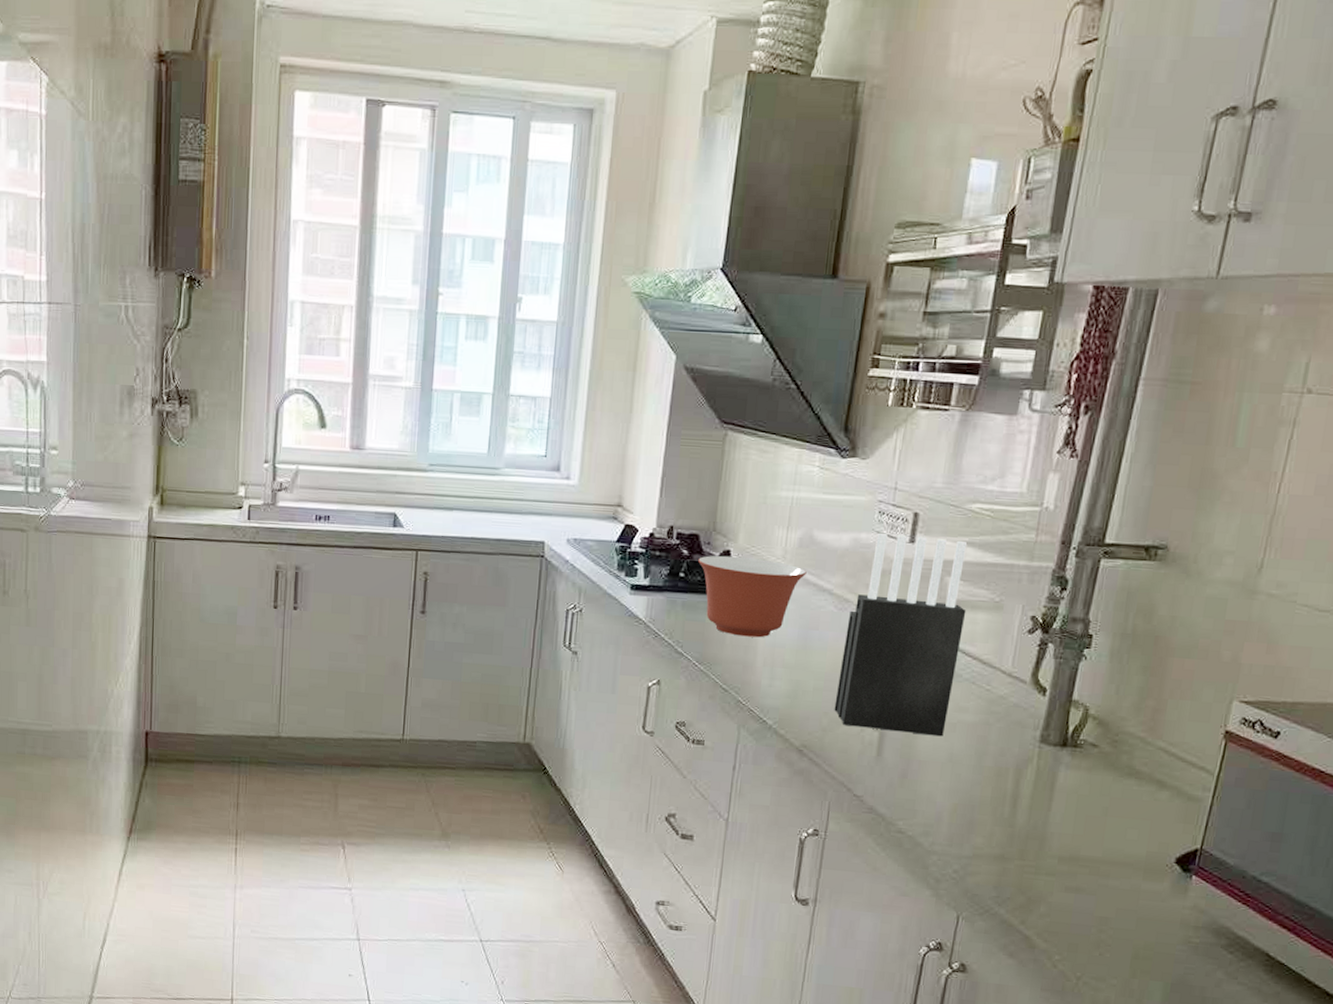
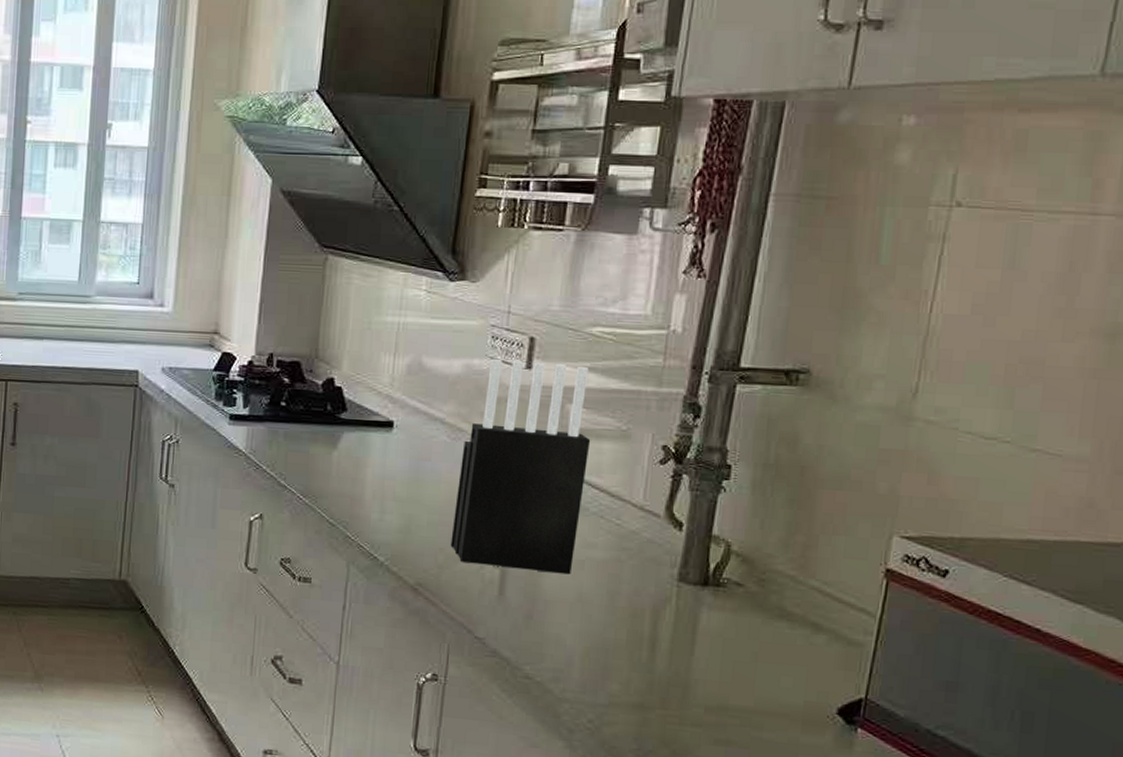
mixing bowl: present [698,555,807,638] -> none [300,383,416,469]

